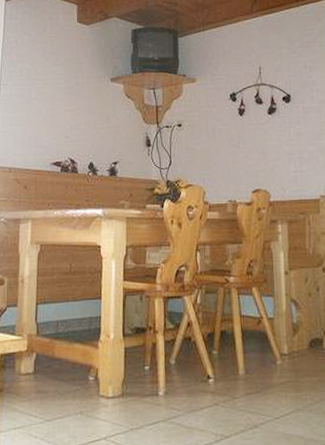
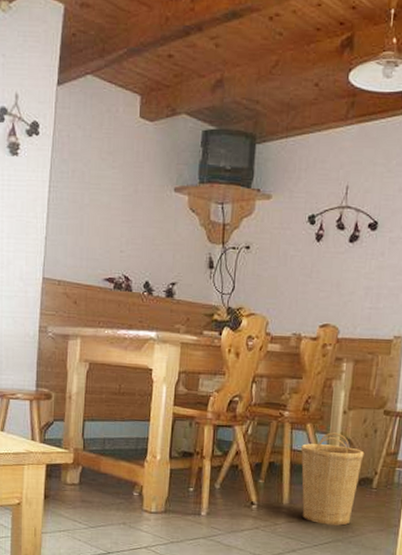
basket: none [250,294,311,394] -> present [301,432,365,526]

